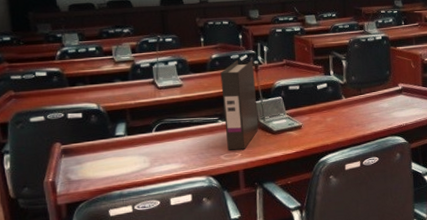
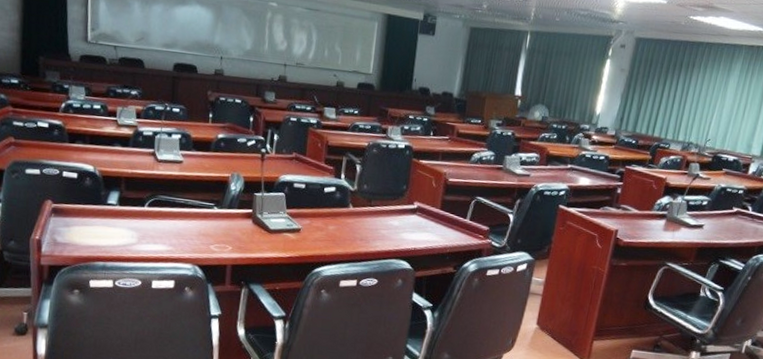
binder: present [220,60,259,151] -> none [218,145,261,243]

